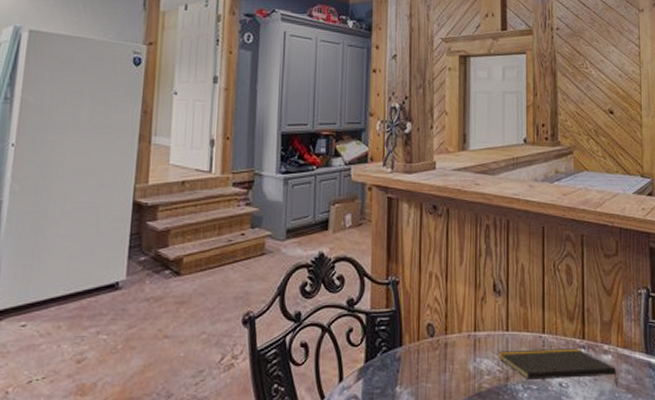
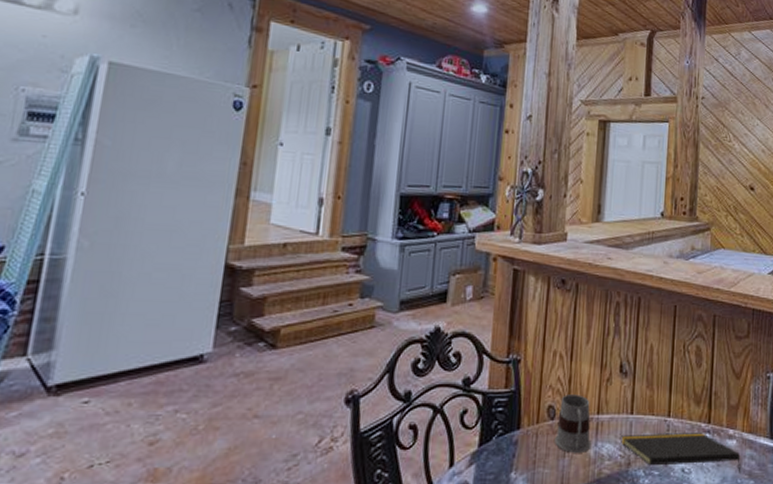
mug: none [435,313,470,368] -> present [555,394,592,453]

